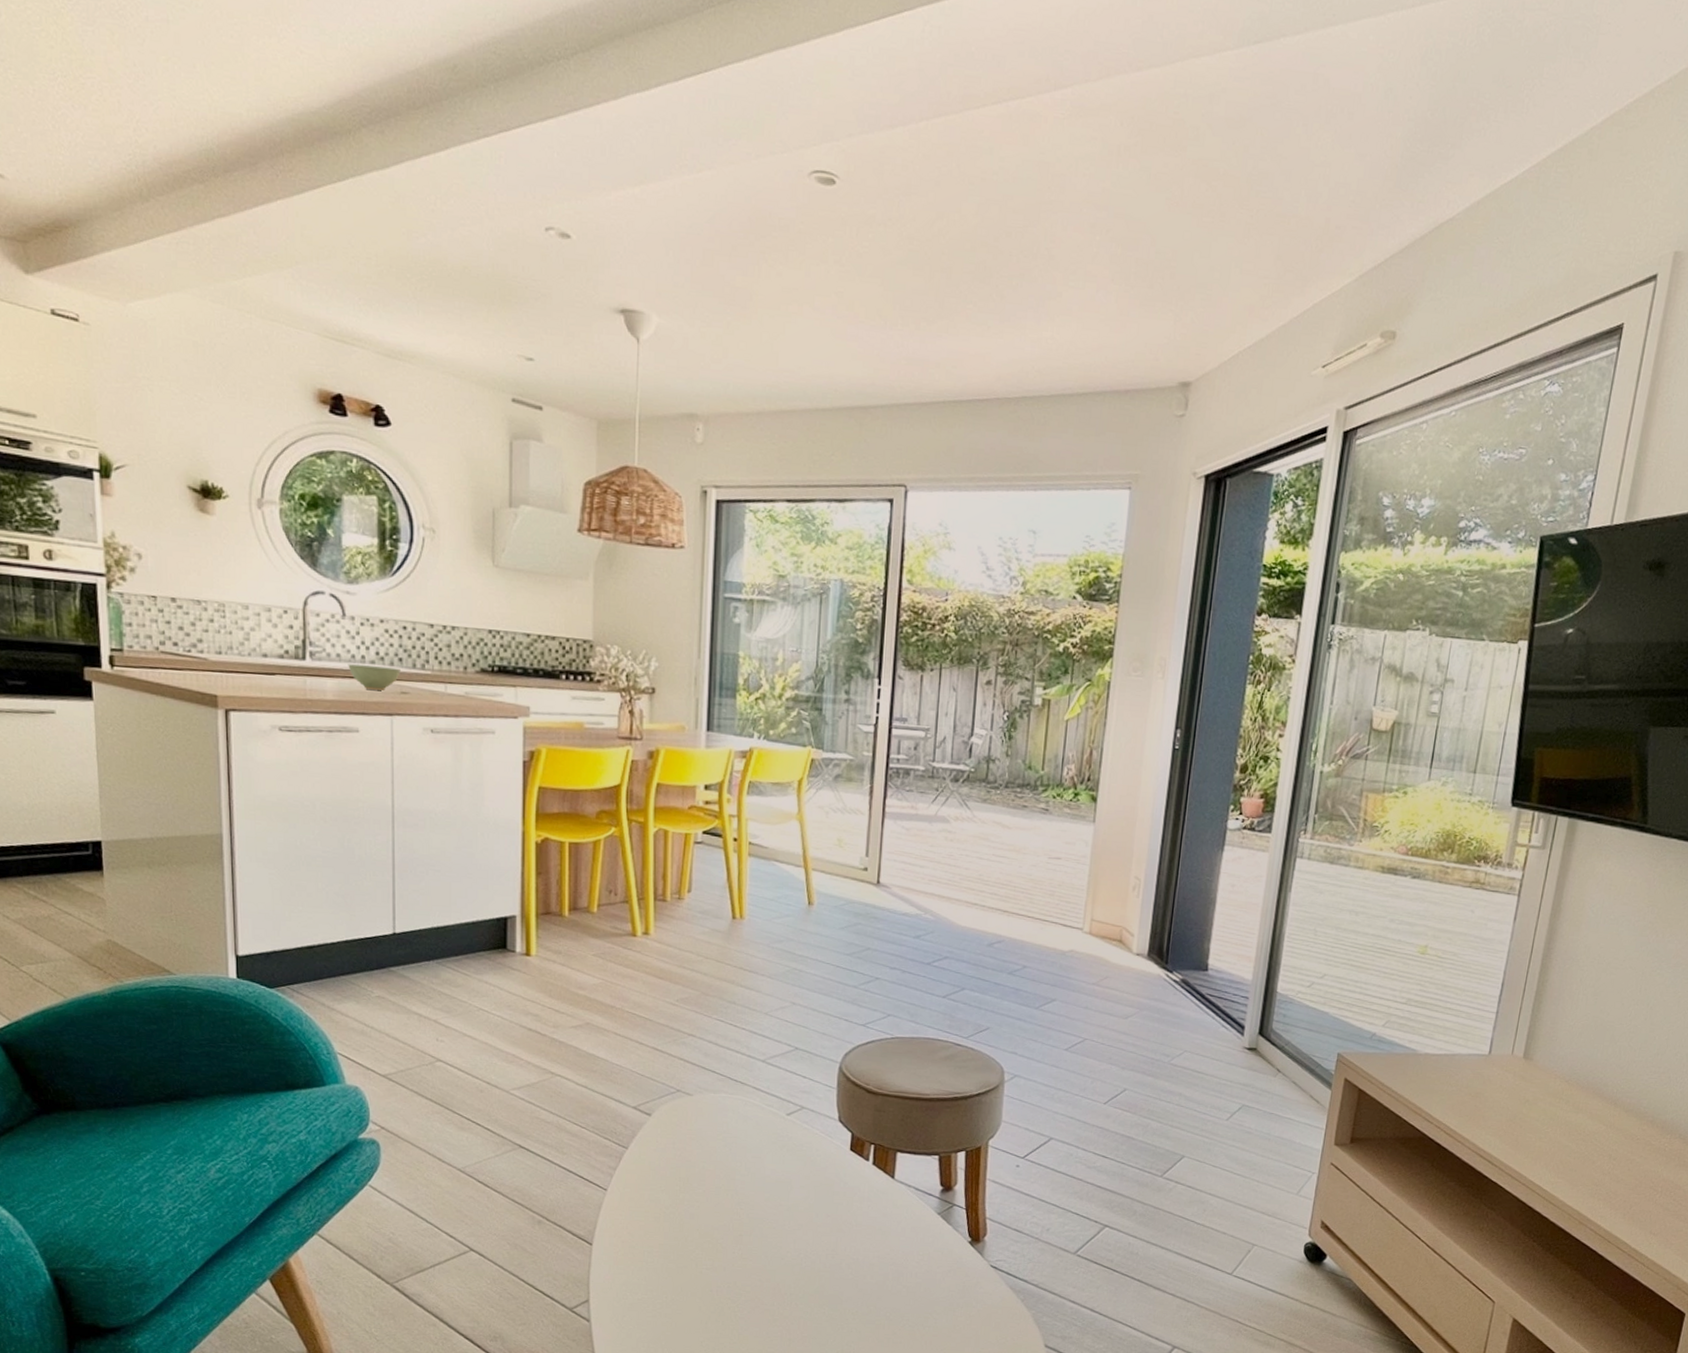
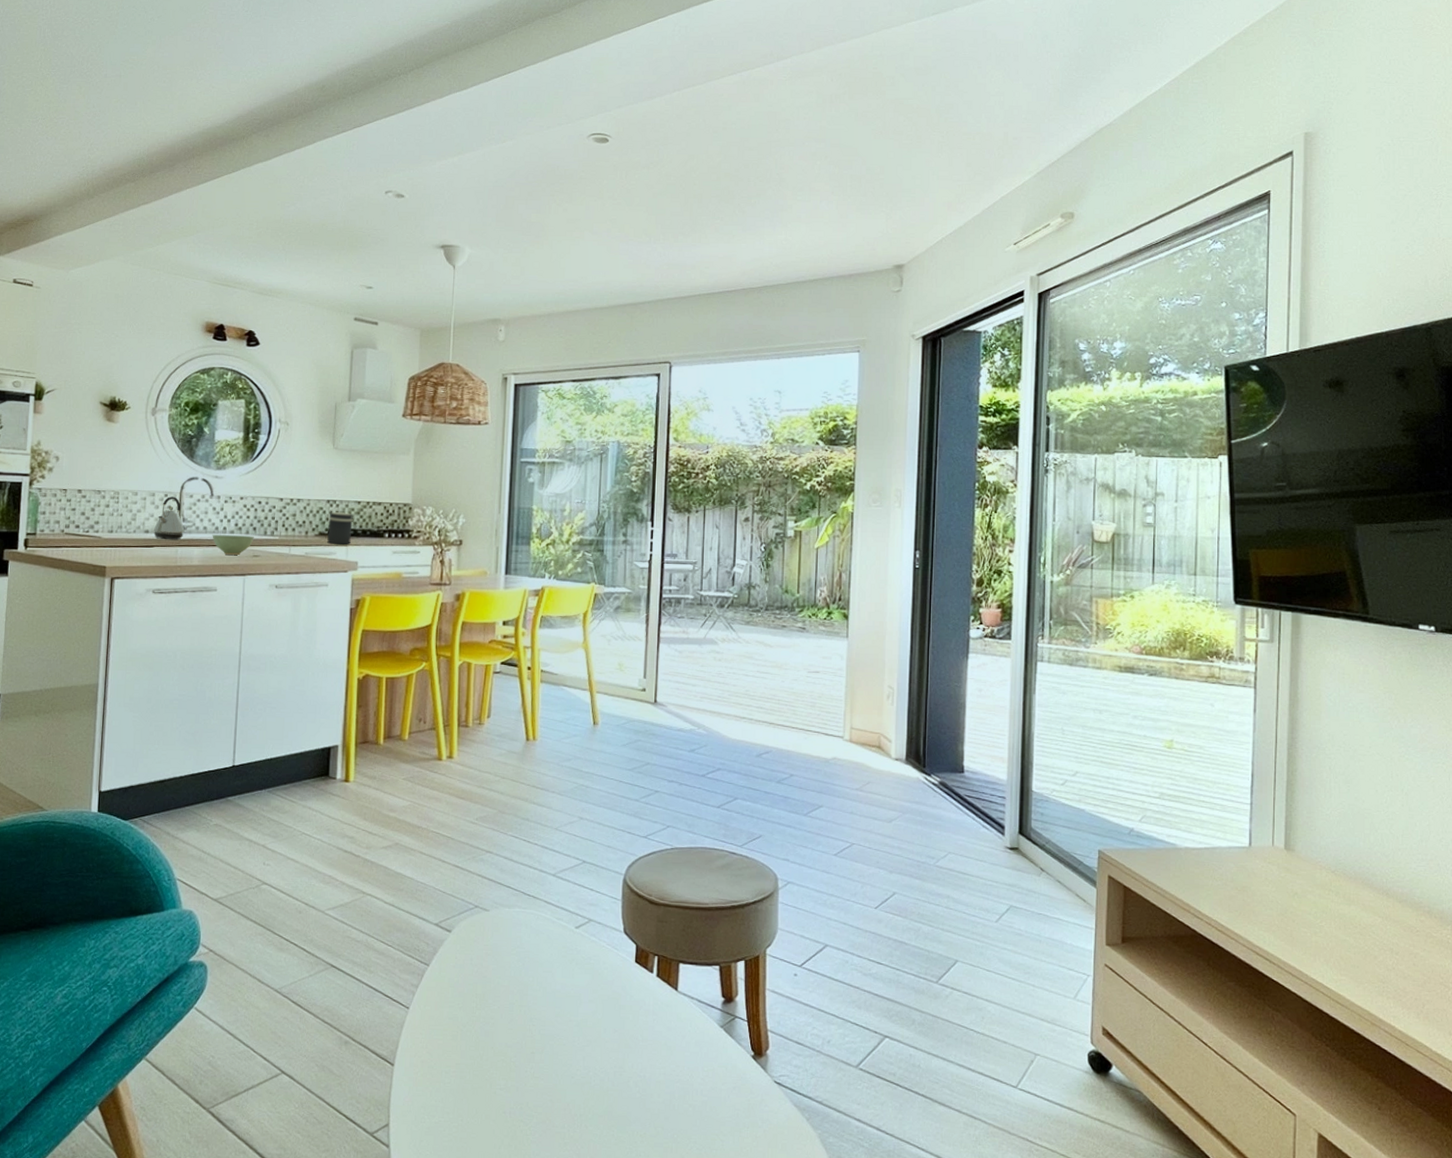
kettle: none [272,613,313,668] -> present [153,496,185,539]
cylinder: none [490,645,522,685] -> present [326,512,353,544]

